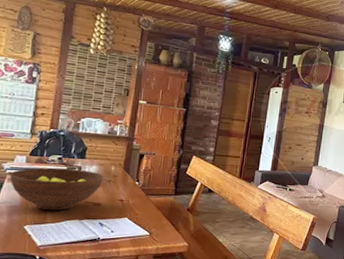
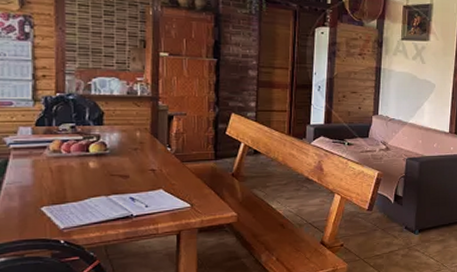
fruit bowl: present [10,167,104,211] -> none [15,138,128,188]

